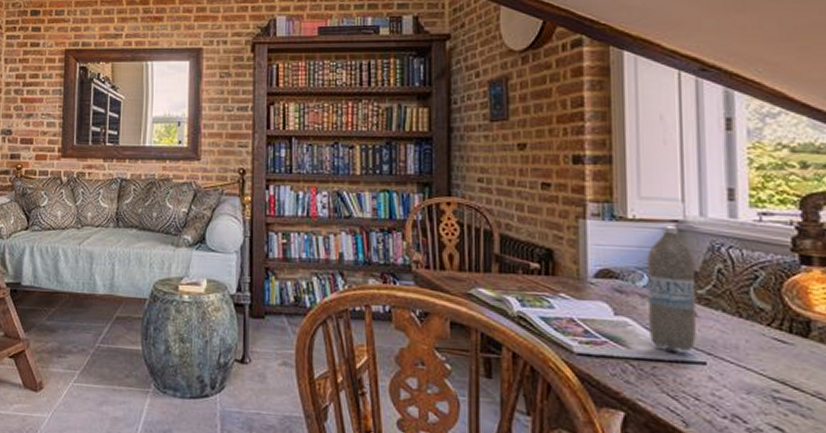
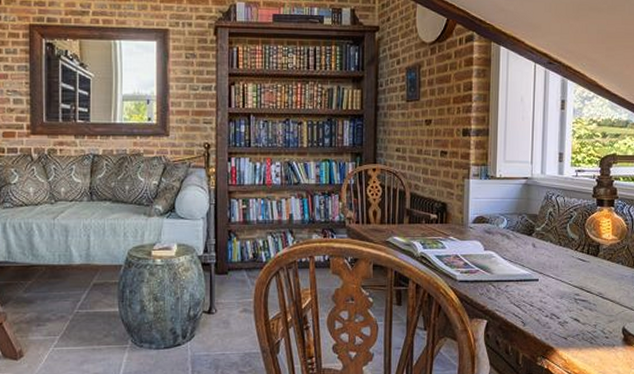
water bottle: present [647,225,697,352] -> none [505,181,536,273]

